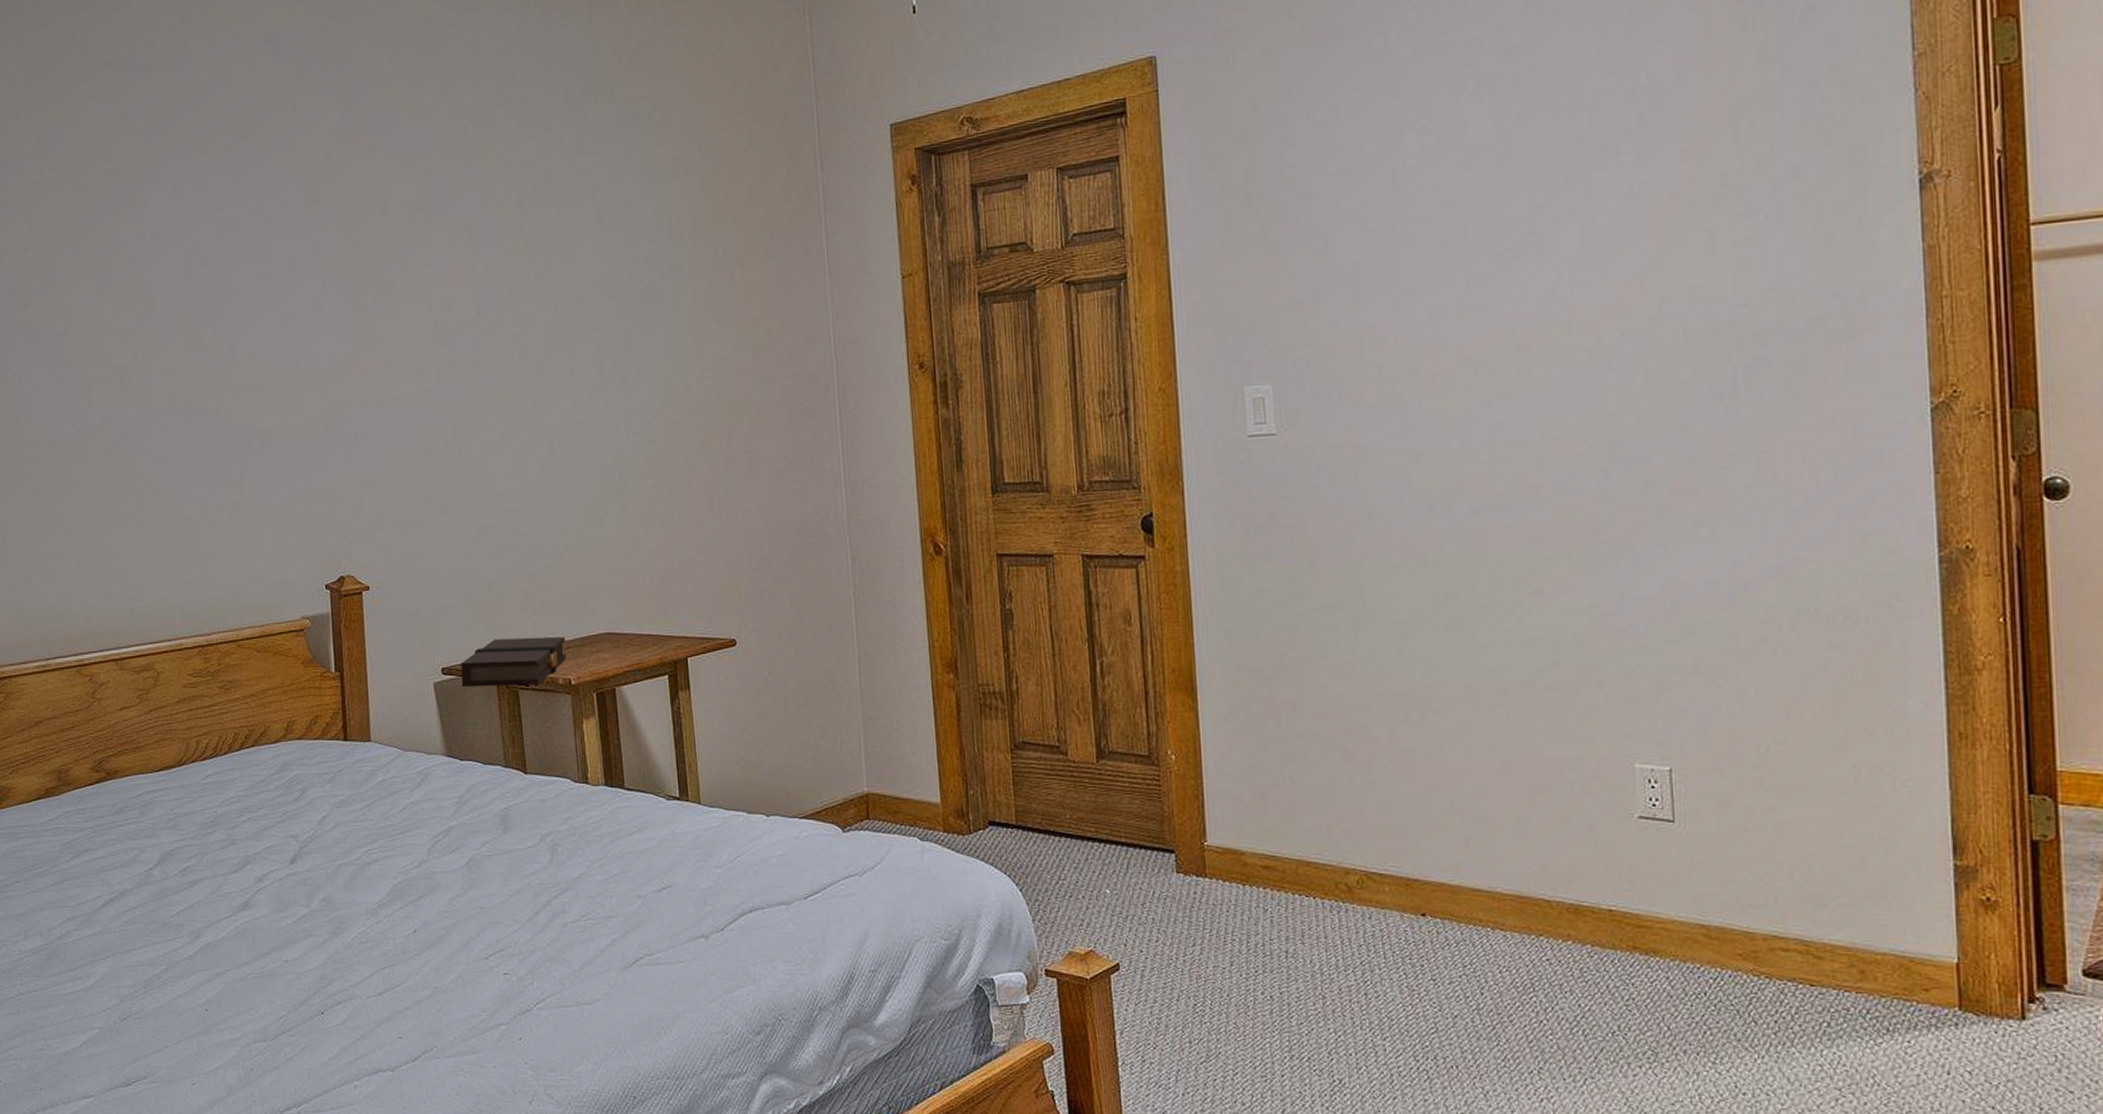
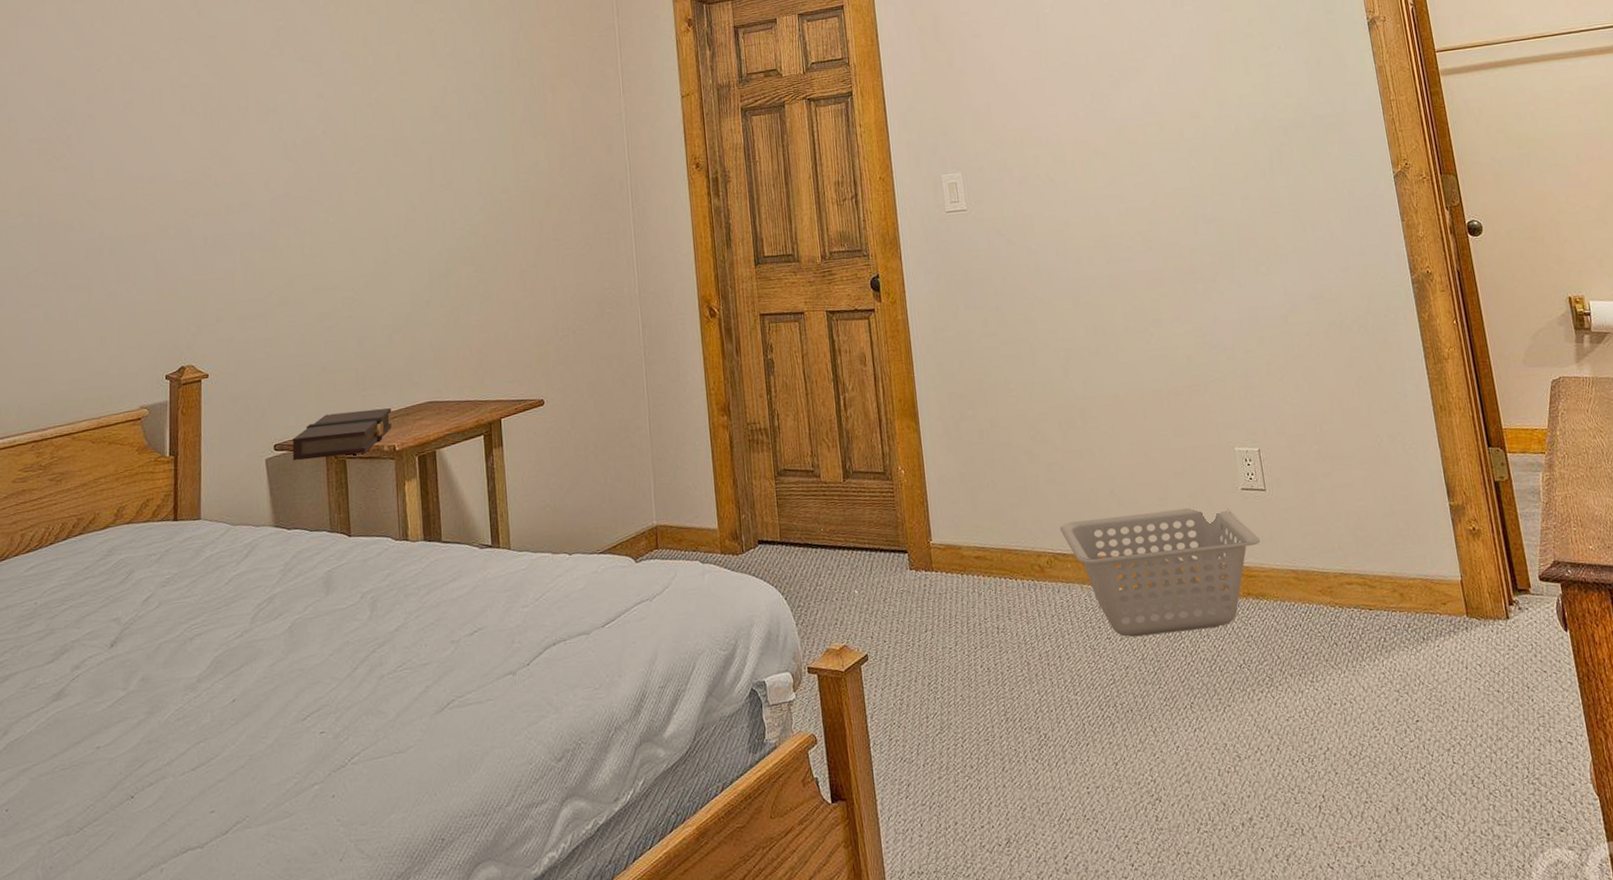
laundry basket: none [1377,834,1659,983] -> present [1059,509,1260,638]

